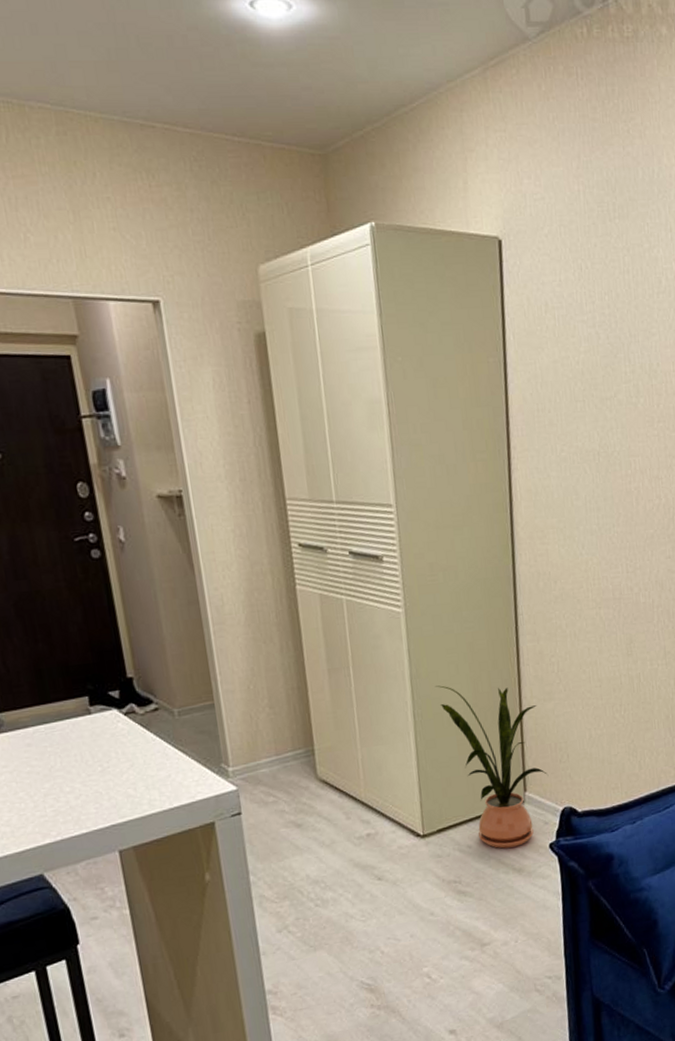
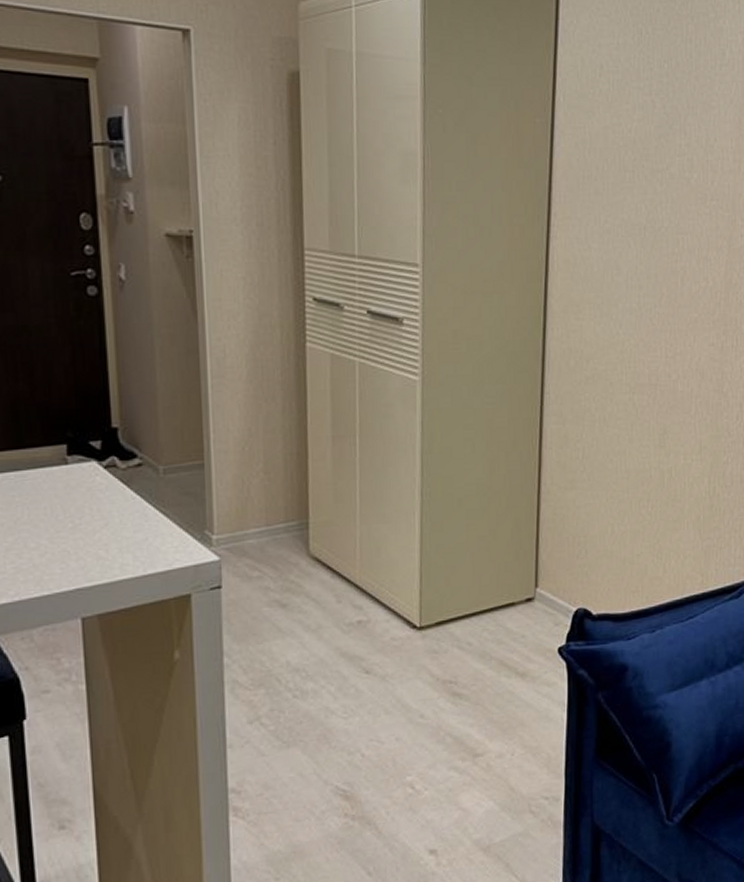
house plant: present [435,685,549,849] -> none [447,463,564,649]

